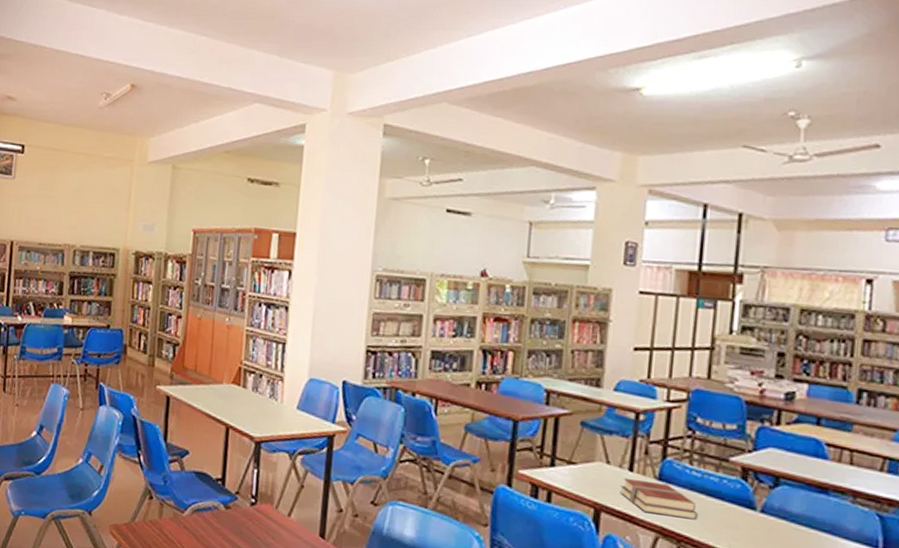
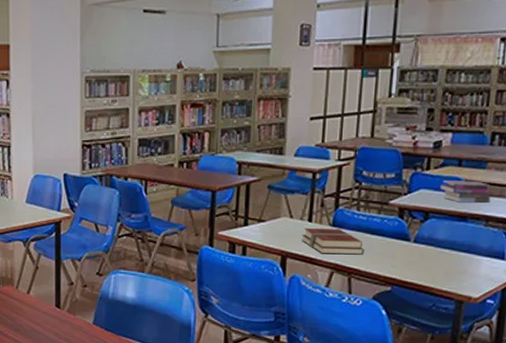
books: none [794,440,859,474] -> present [440,180,491,204]

